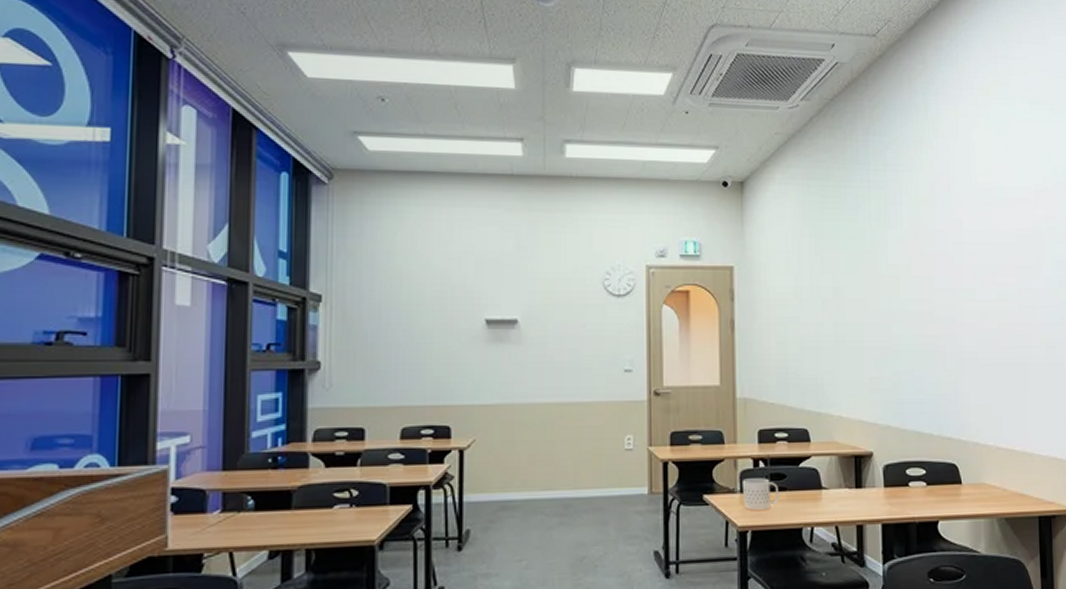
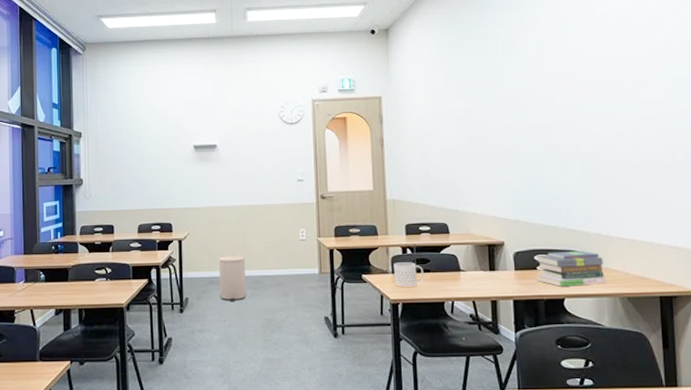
pedal bin: none [514,469,551,533] -> present [218,255,246,301]
books: none [908,463,983,507] -> present [536,251,606,287]

